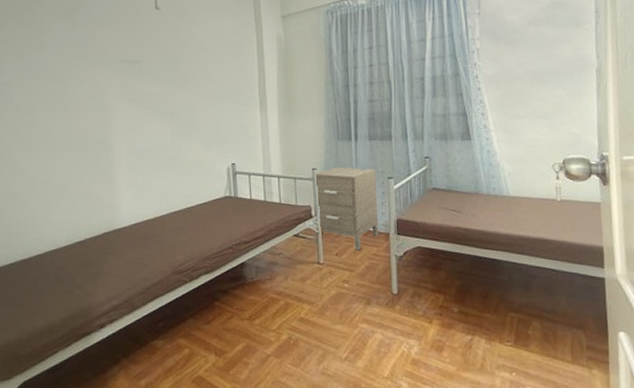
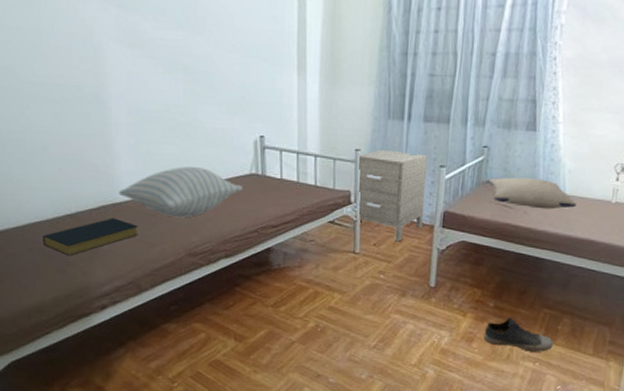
hardback book: none [57,242,133,279] -> present [43,218,138,256]
pillow: none [119,194,218,239] -> present [119,166,242,218]
pillow: none [434,183,523,211] -> present [488,177,577,210]
shoe: none [452,322,528,360] -> present [483,316,554,352]

